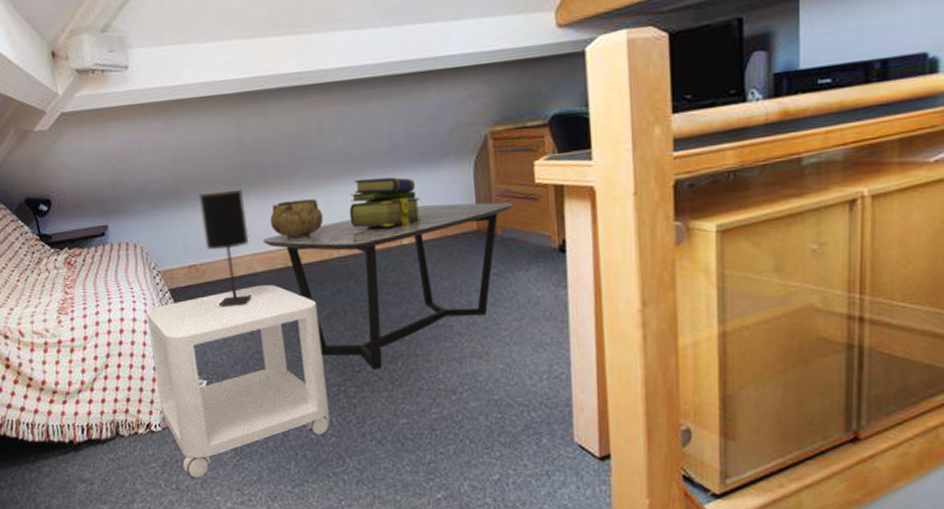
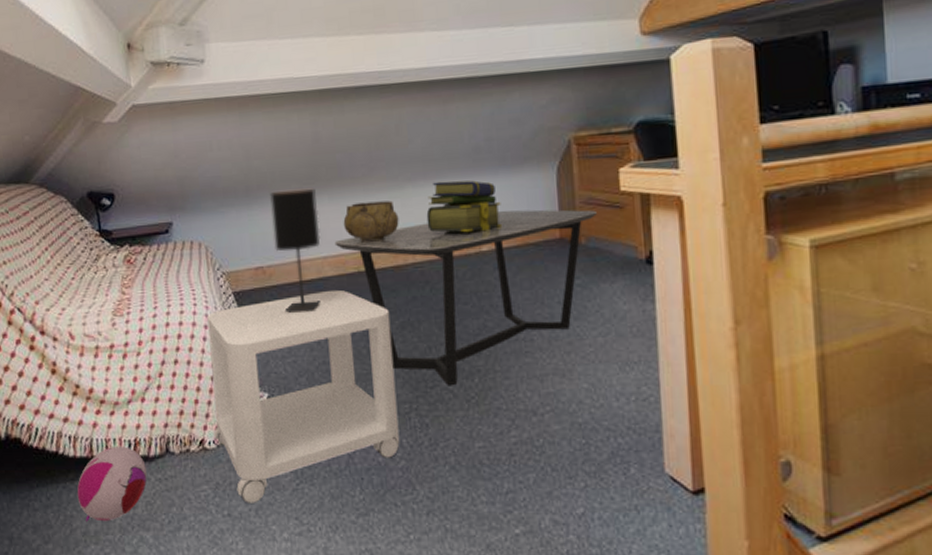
plush toy: none [38,431,101,497] -> present [76,446,147,522]

